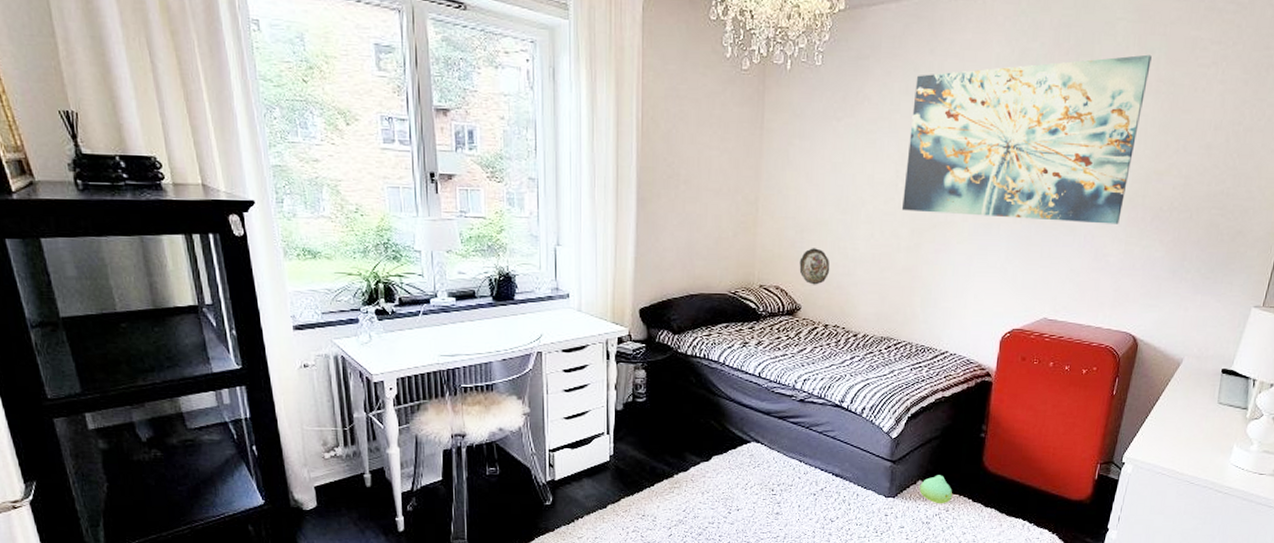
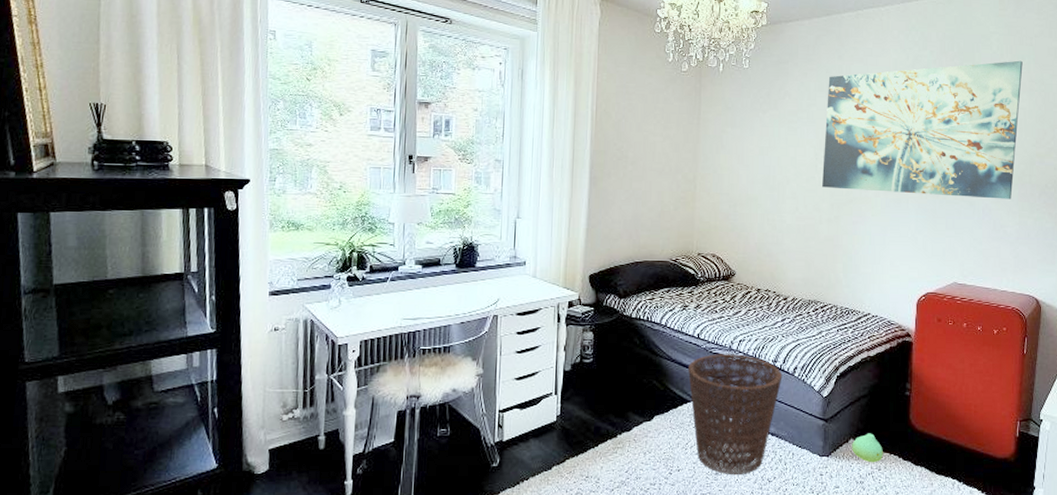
basket: none [748,393,849,515] -> present [688,354,783,476]
decorative plate: present [799,248,830,285] -> none [733,220,761,253]

